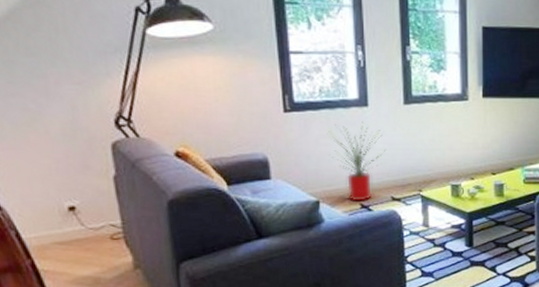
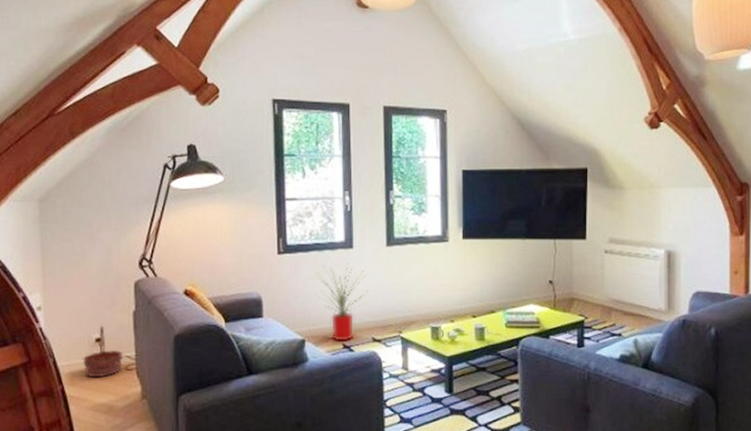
basket: none [53,192,107,250] -> present [82,325,123,378]

